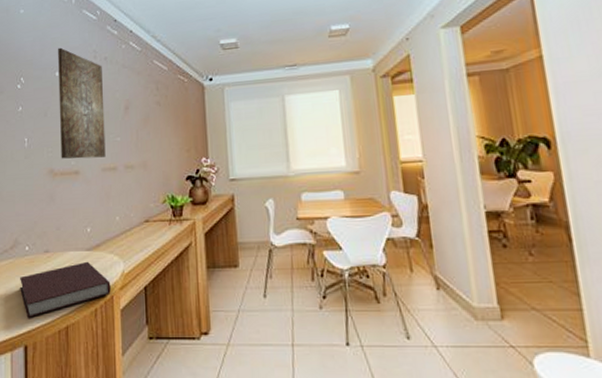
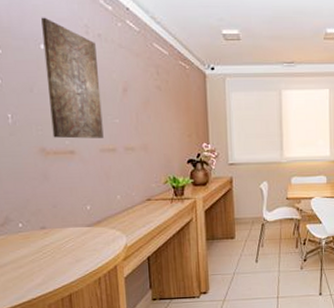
notebook: present [20,261,111,318] -> none [15,236,114,289]

